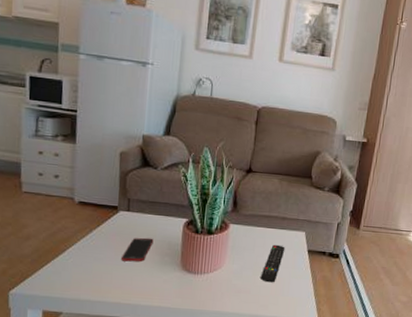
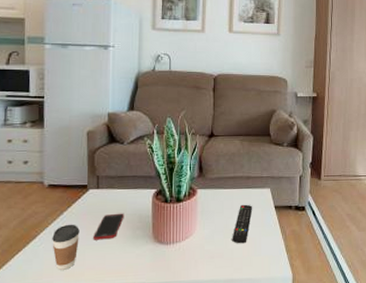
coffee cup: none [81,242,108,286] -> present [52,224,80,270]

